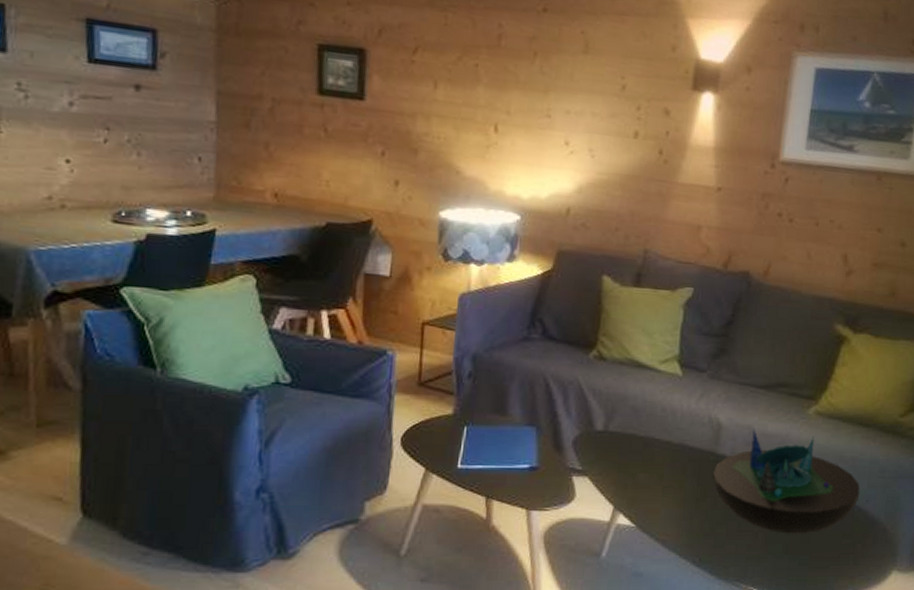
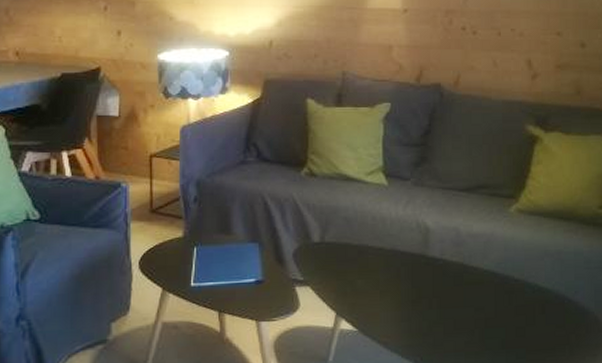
decorative bowl: present [713,429,860,534] -> none [426,230,568,329]

